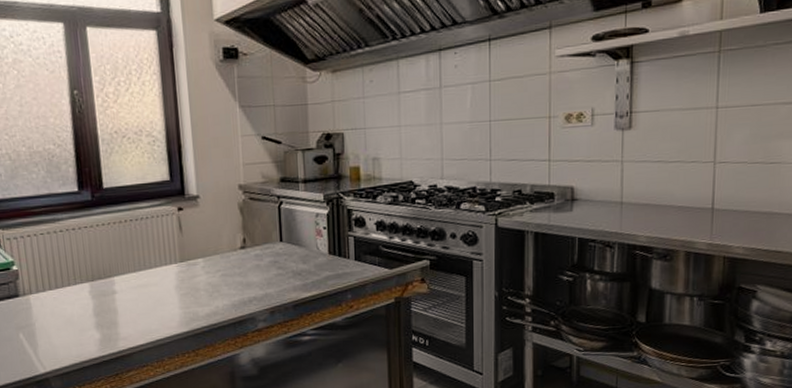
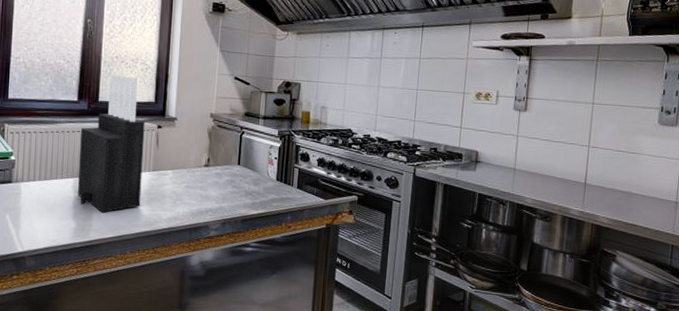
knife block: none [88,153,172,318] -> present [78,74,145,213]

